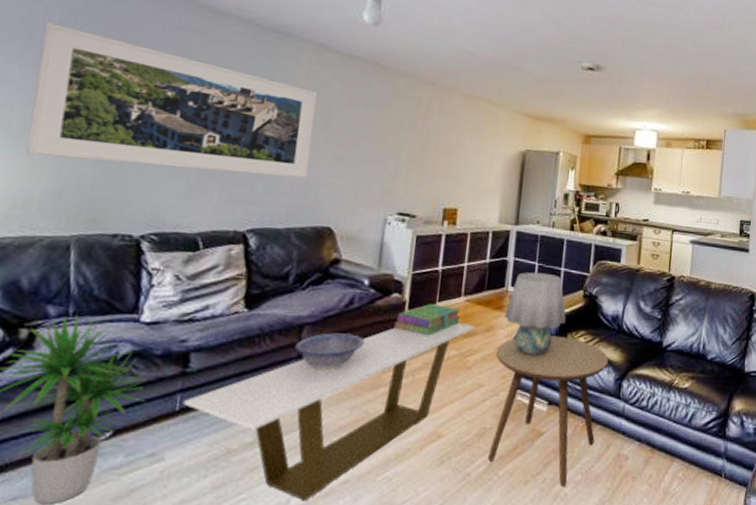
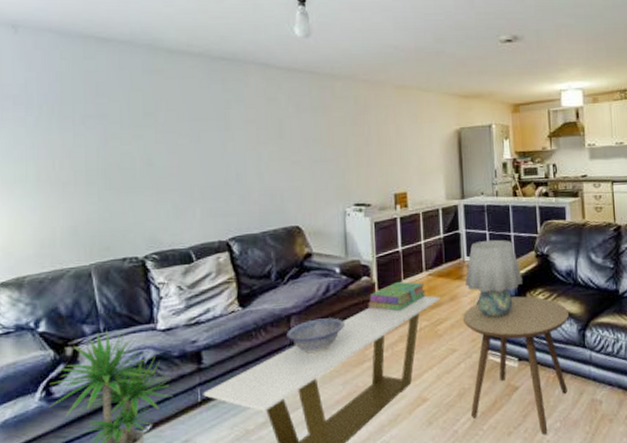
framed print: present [26,23,317,178] -> none [38,87,272,202]

